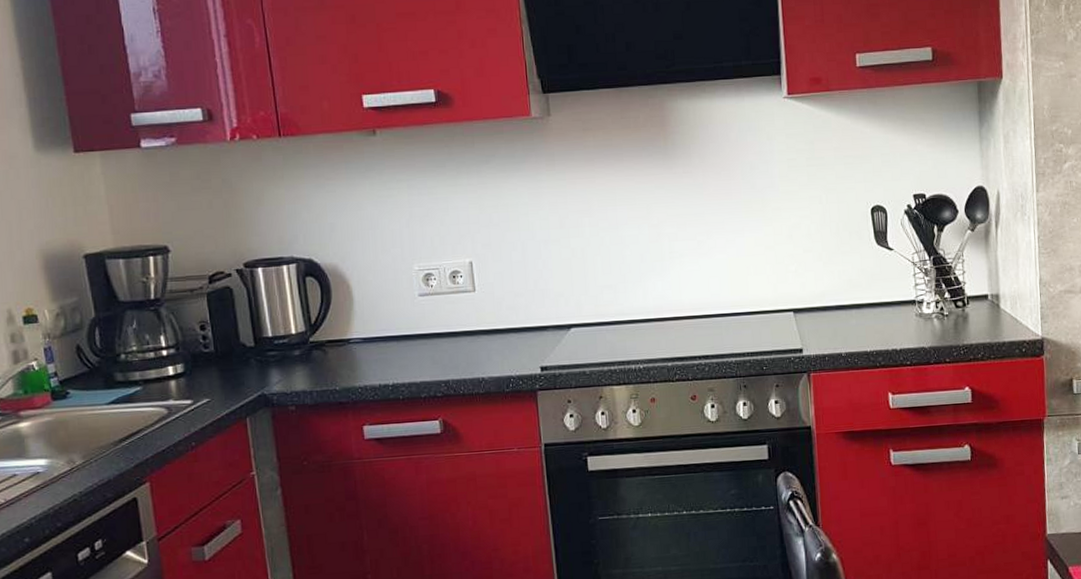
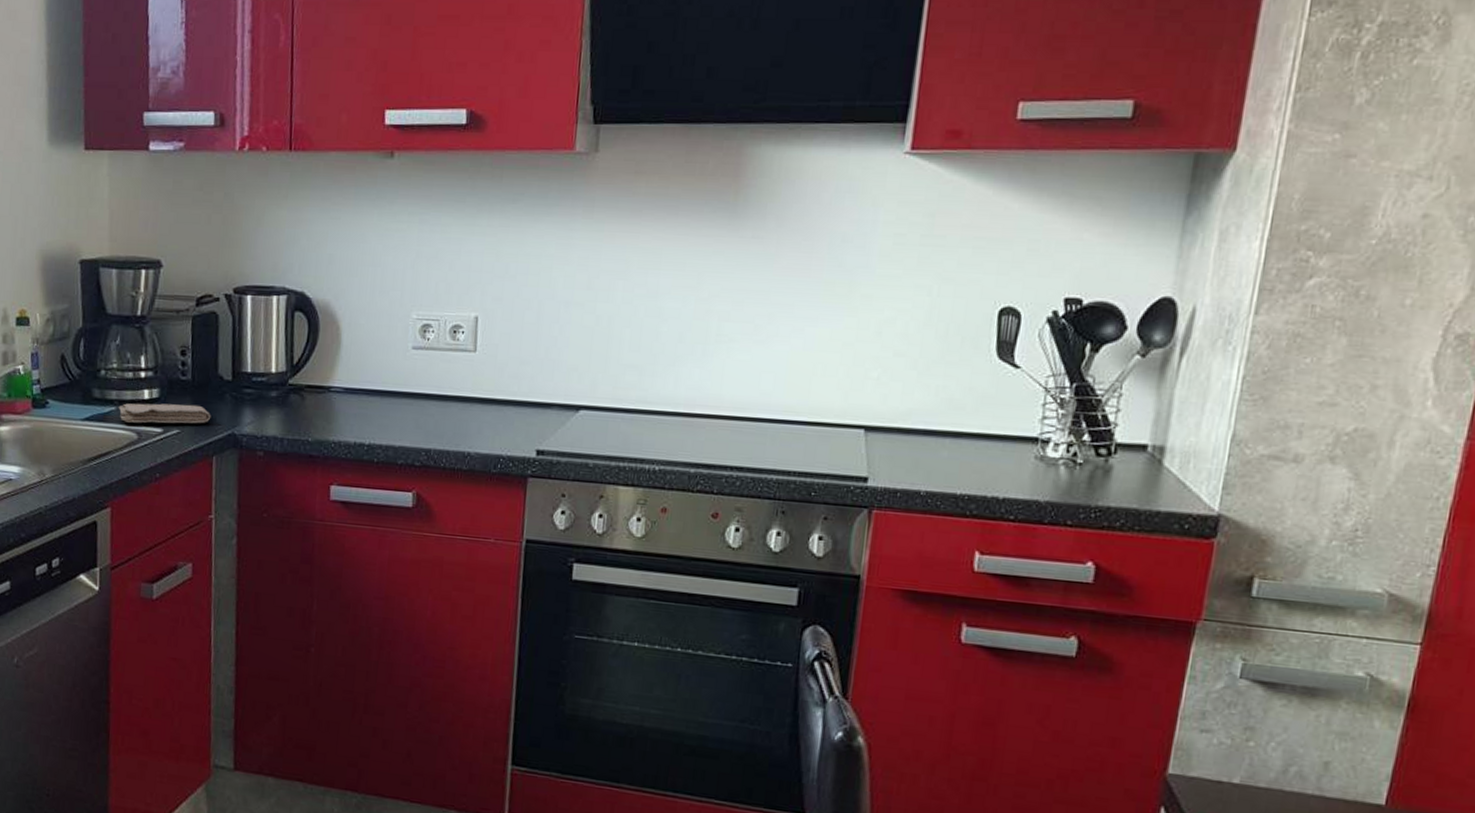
washcloth: none [143,373,239,400] -> present [118,403,211,424]

